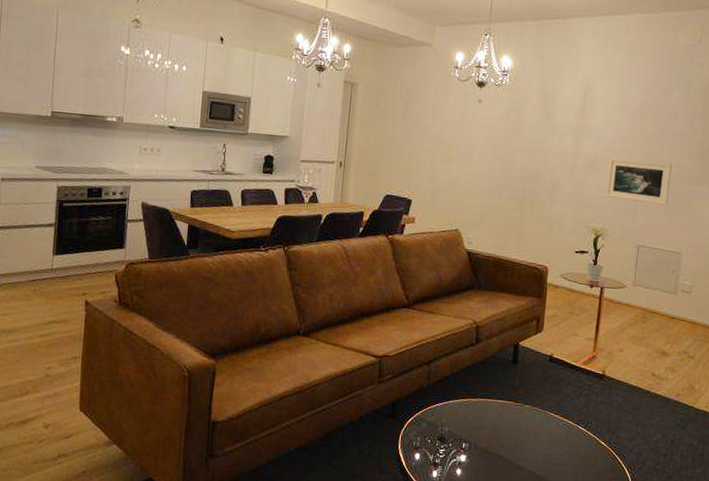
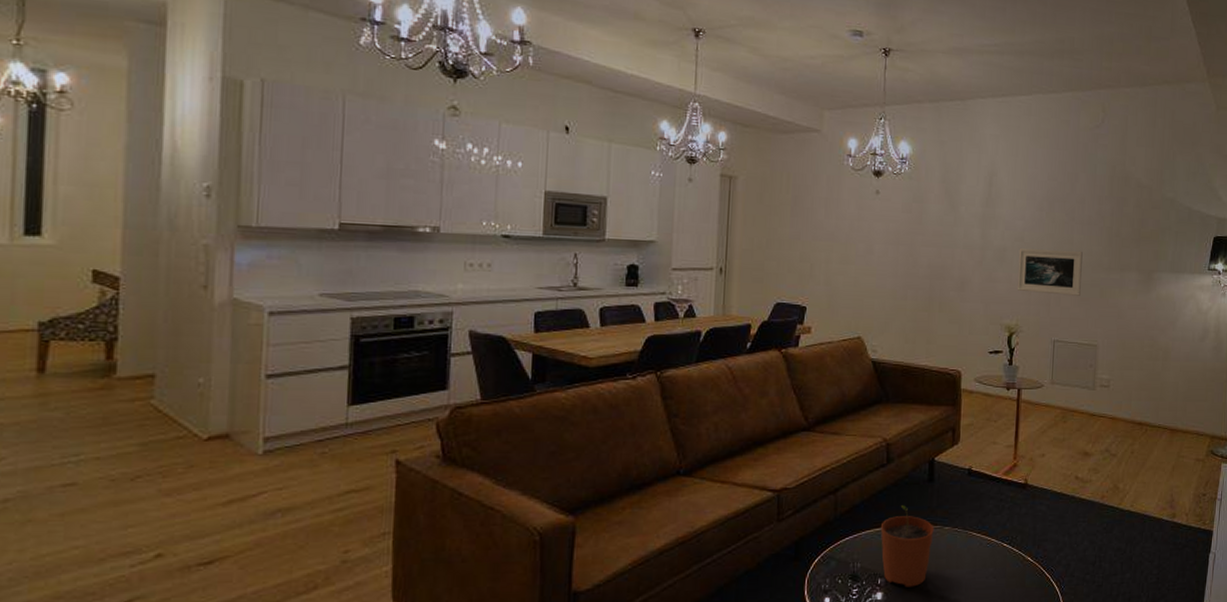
plant pot: none [467,381,516,455] -> present [880,505,934,588]

